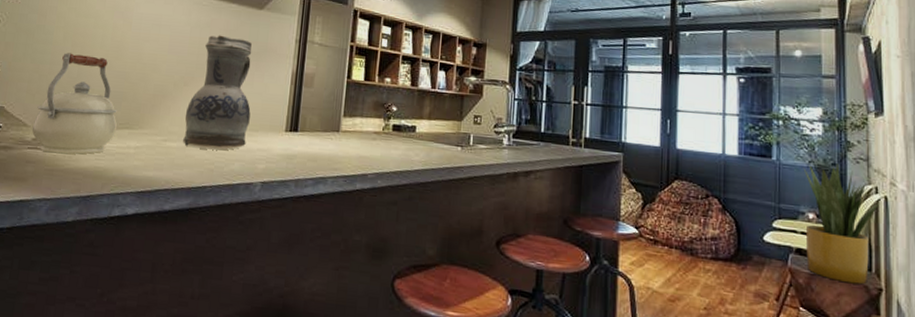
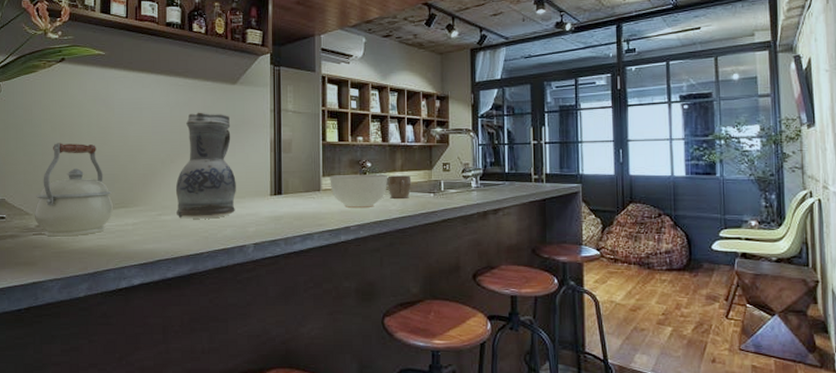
bowl: none [350,116,414,156] -> present [330,174,389,209]
mug: none [412,123,439,150] -> present [387,175,412,199]
planter: present [803,163,880,285] -> none [744,174,815,279]

